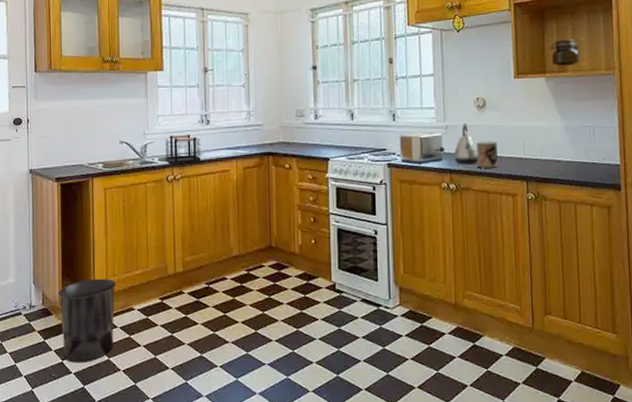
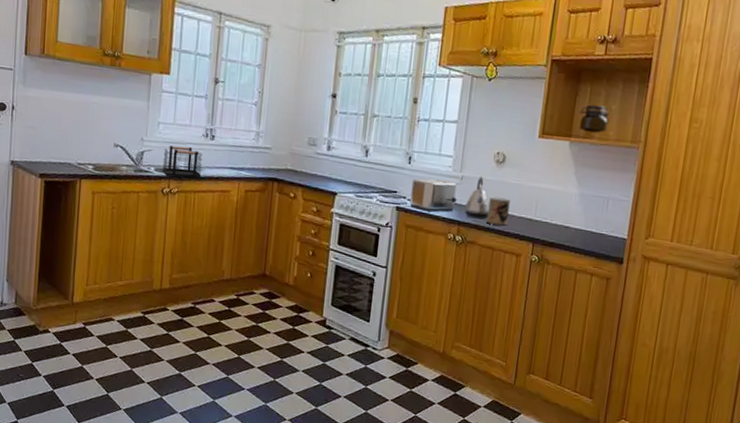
waste bin: present [58,278,116,363] -> none [32,284,97,367]

